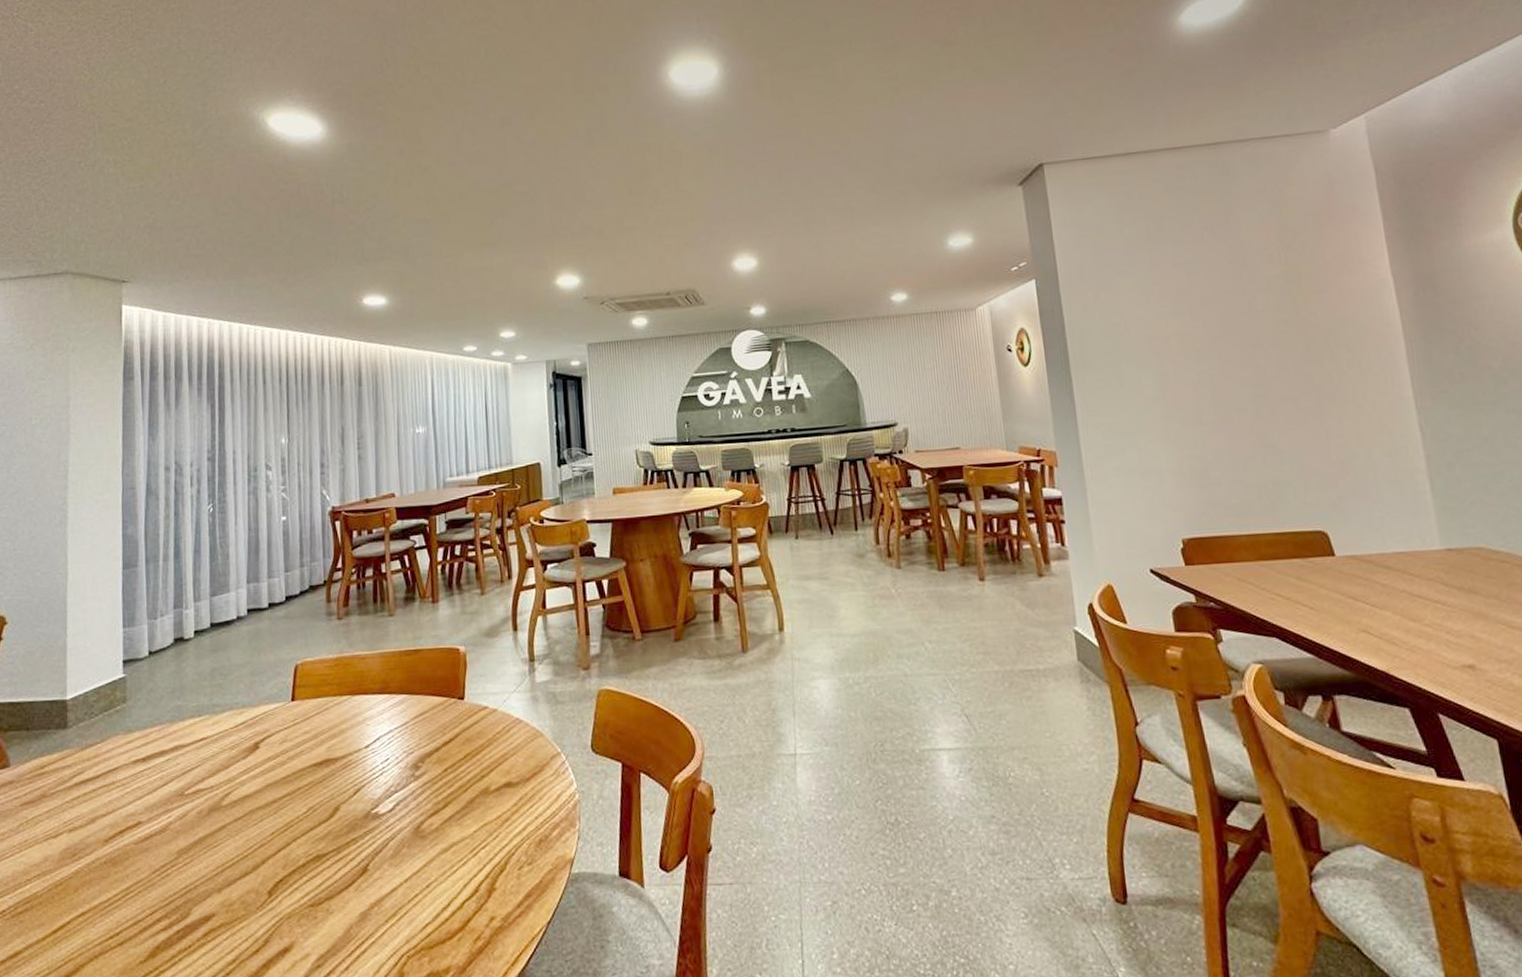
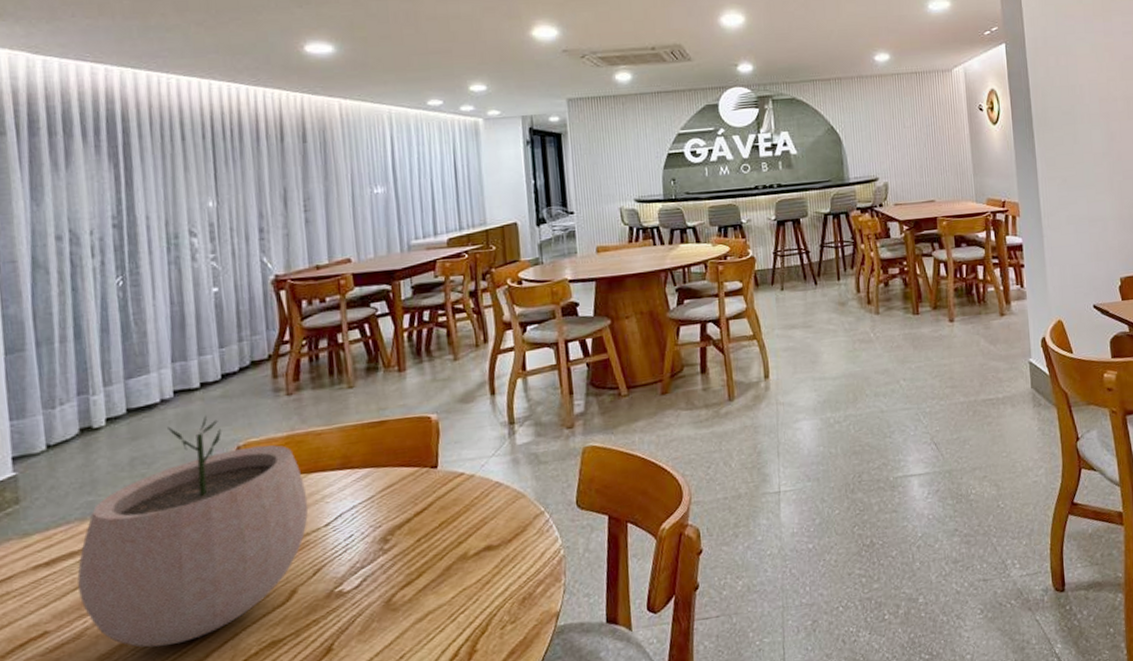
plant pot: none [166,633,352,848] -> present [77,415,309,648]

